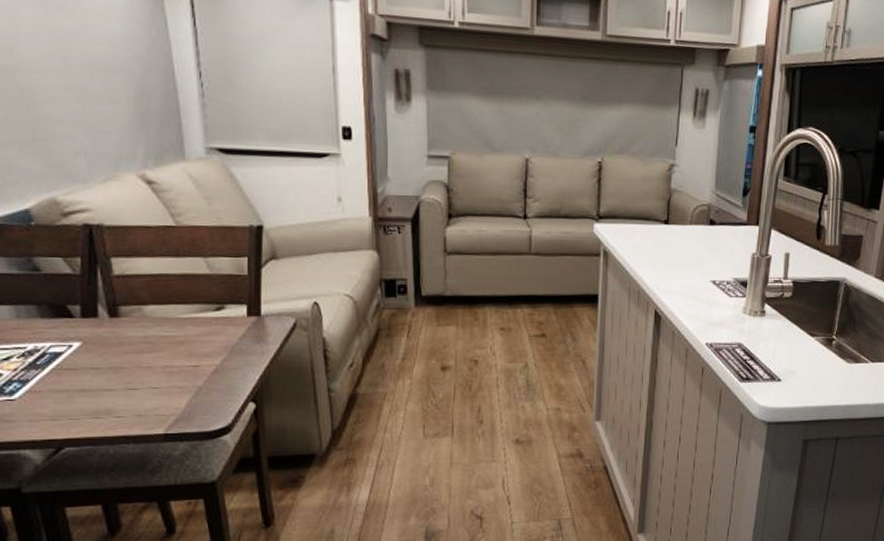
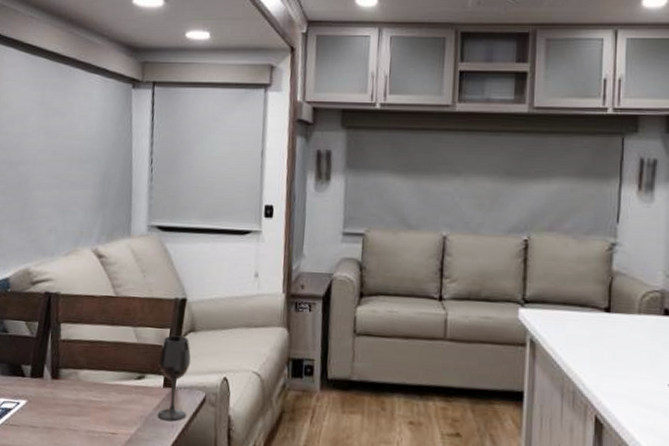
wine glass: none [239,264,276,349] -> present [157,335,191,421]

